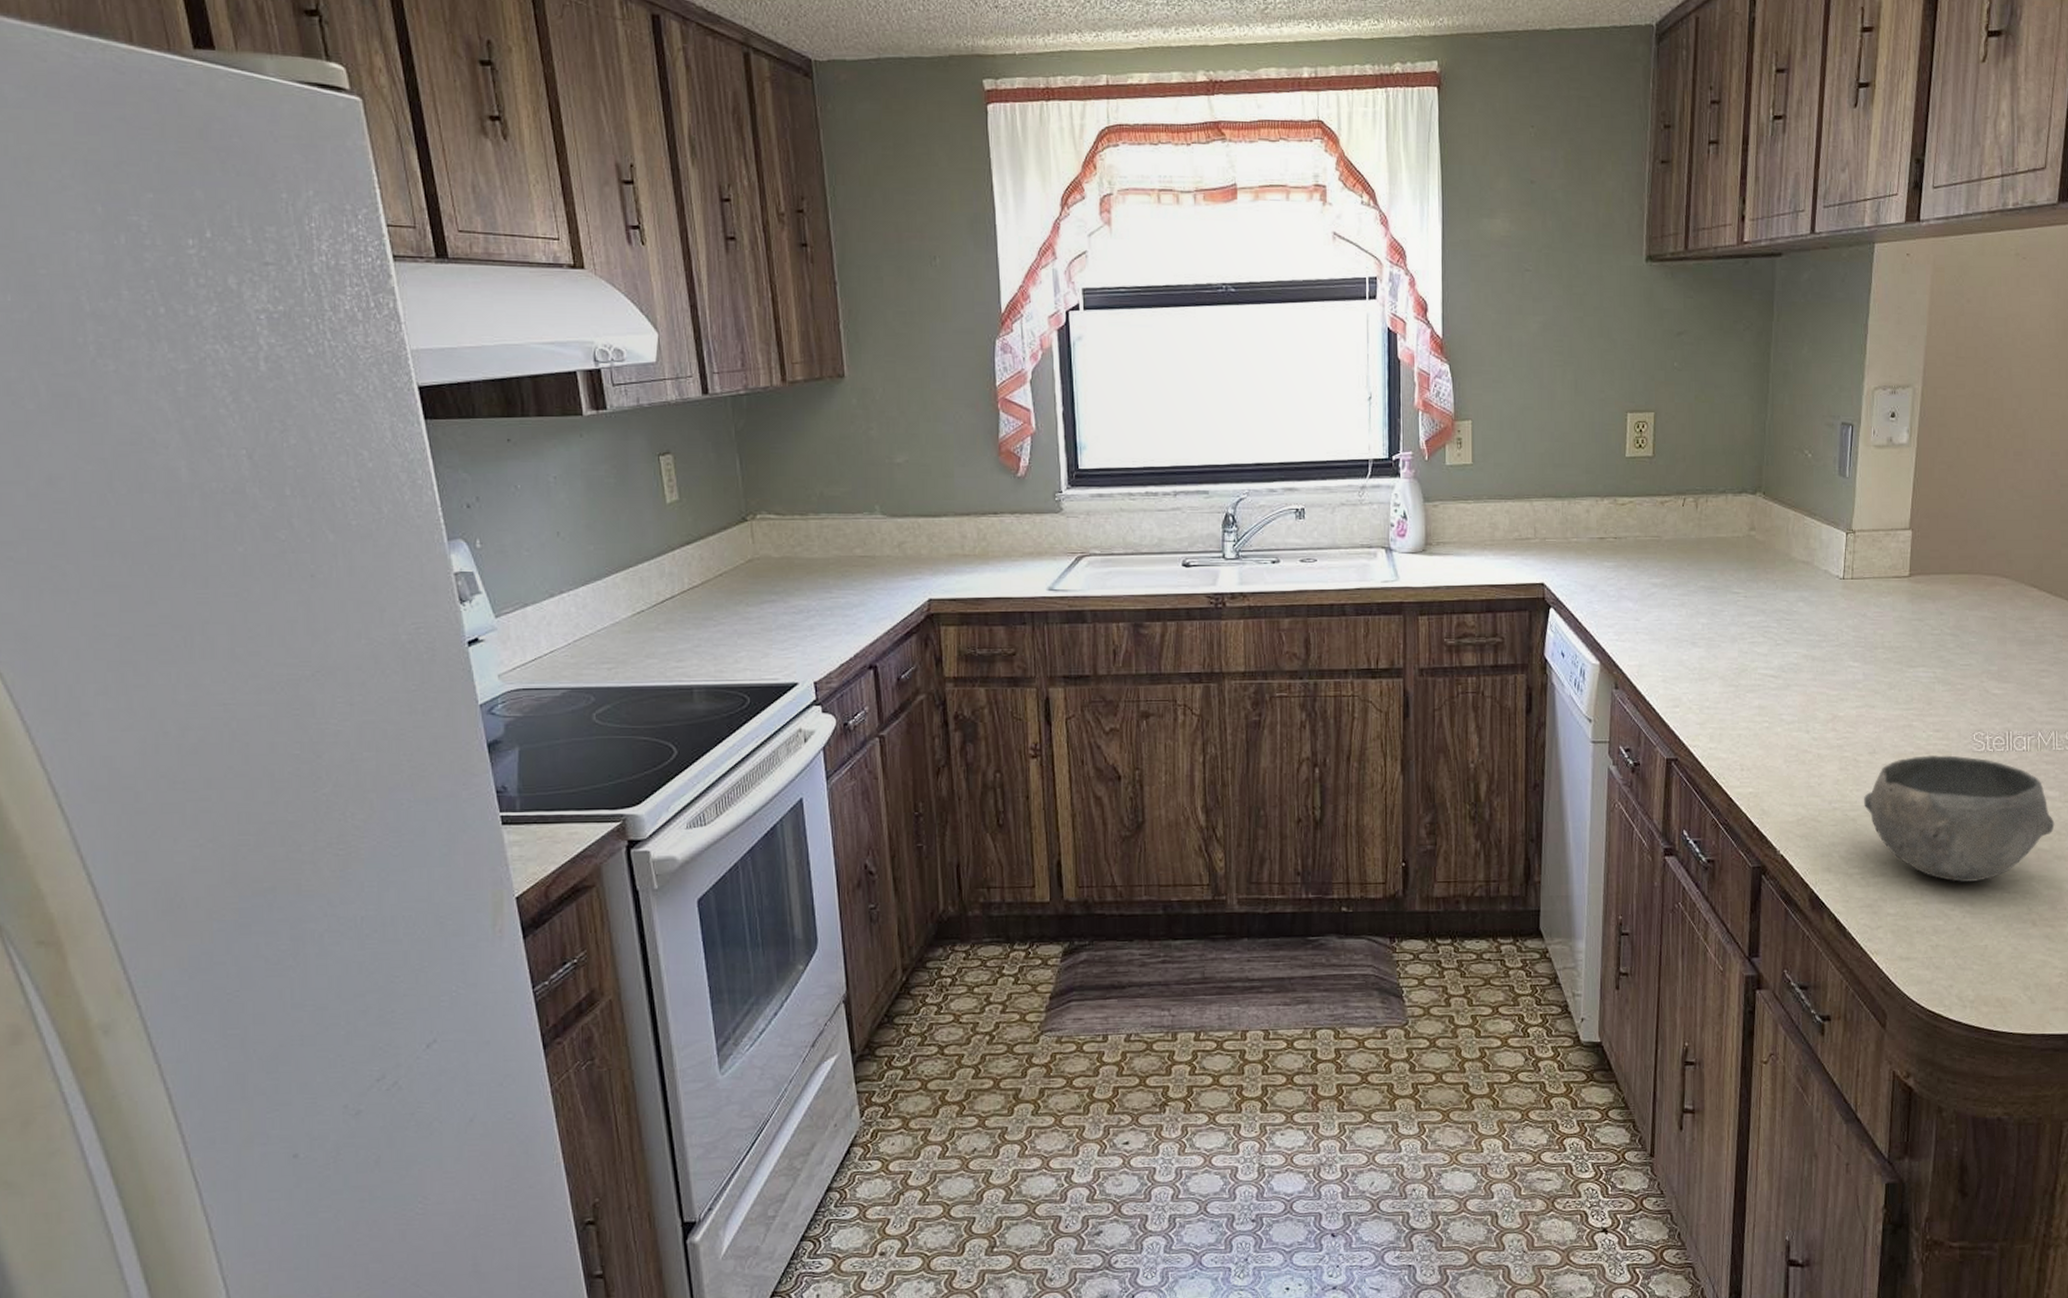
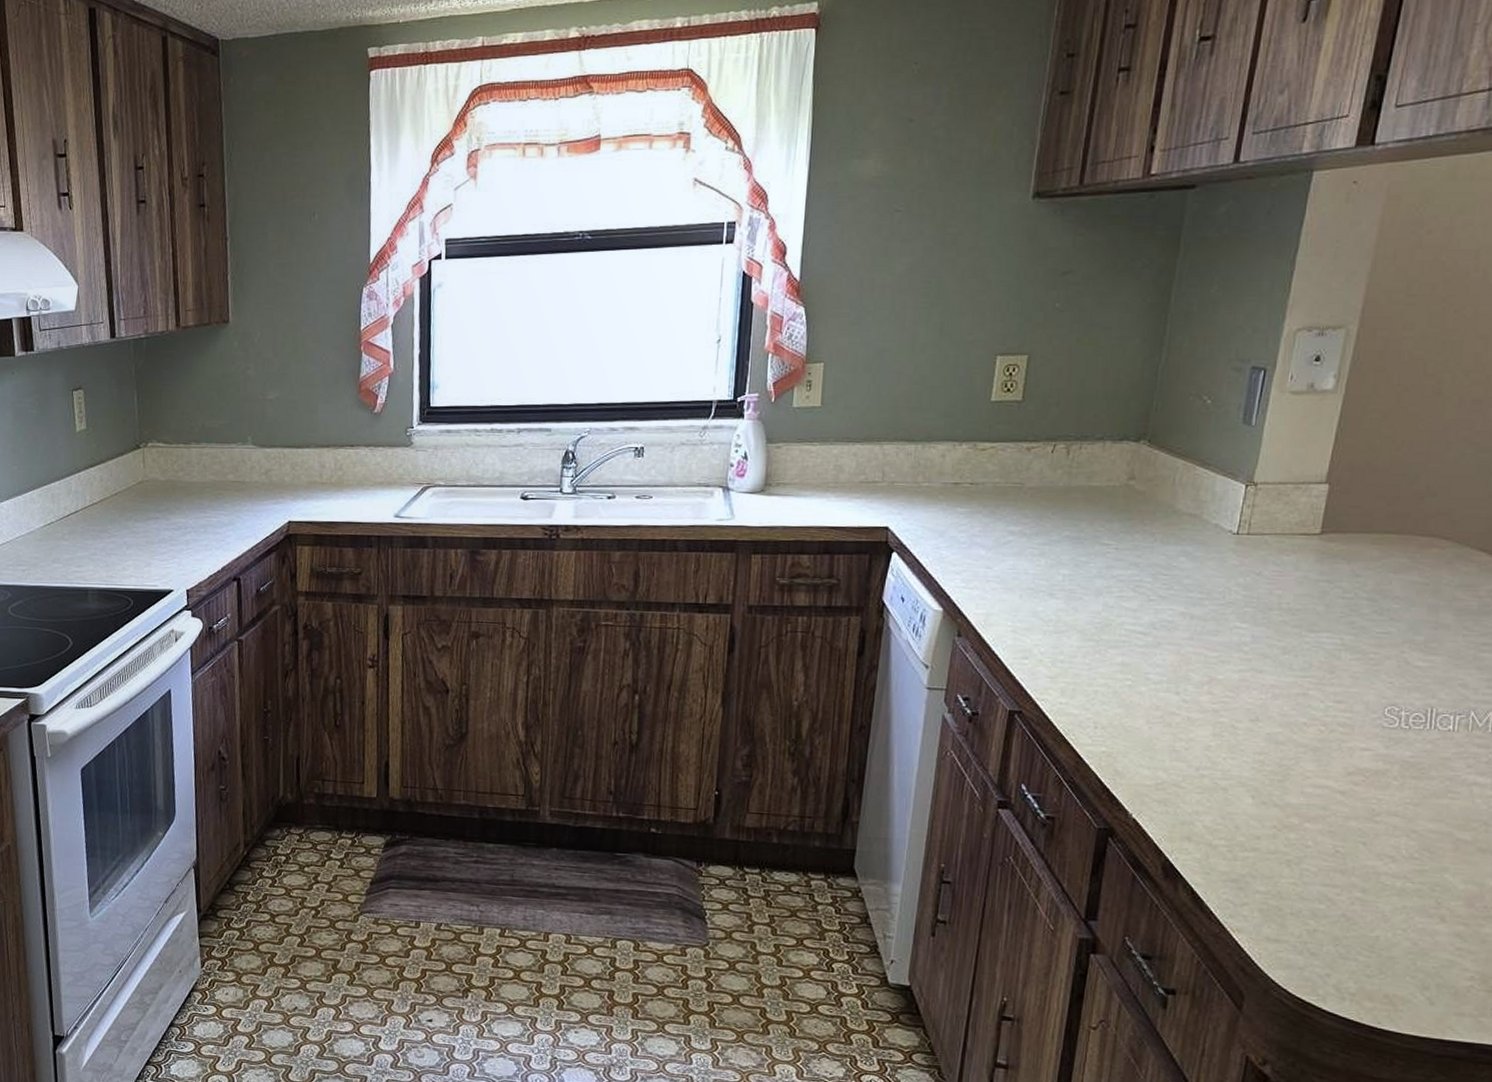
bowl: present [1864,755,2055,882] -> none [1239,727,1482,868]

